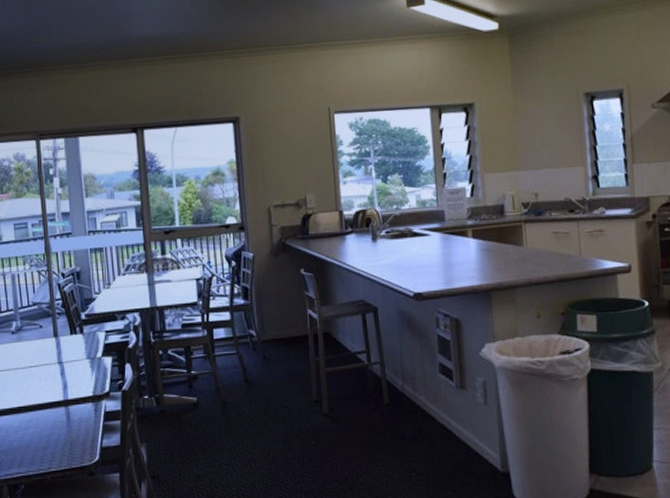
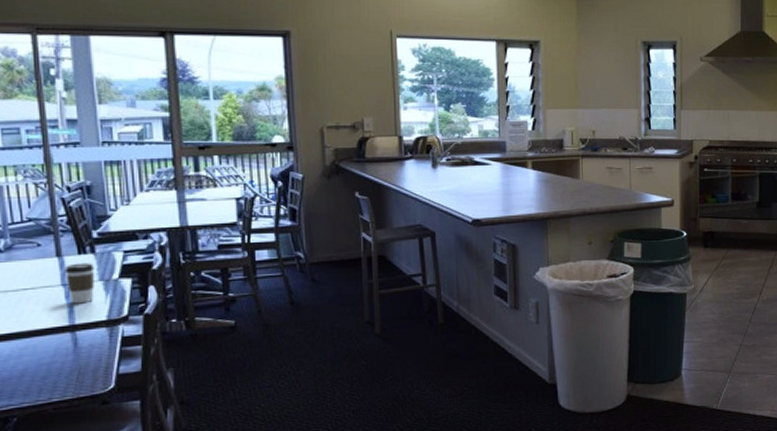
coffee cup: none [59,342,83,381] -> present [63,263,95,304]

